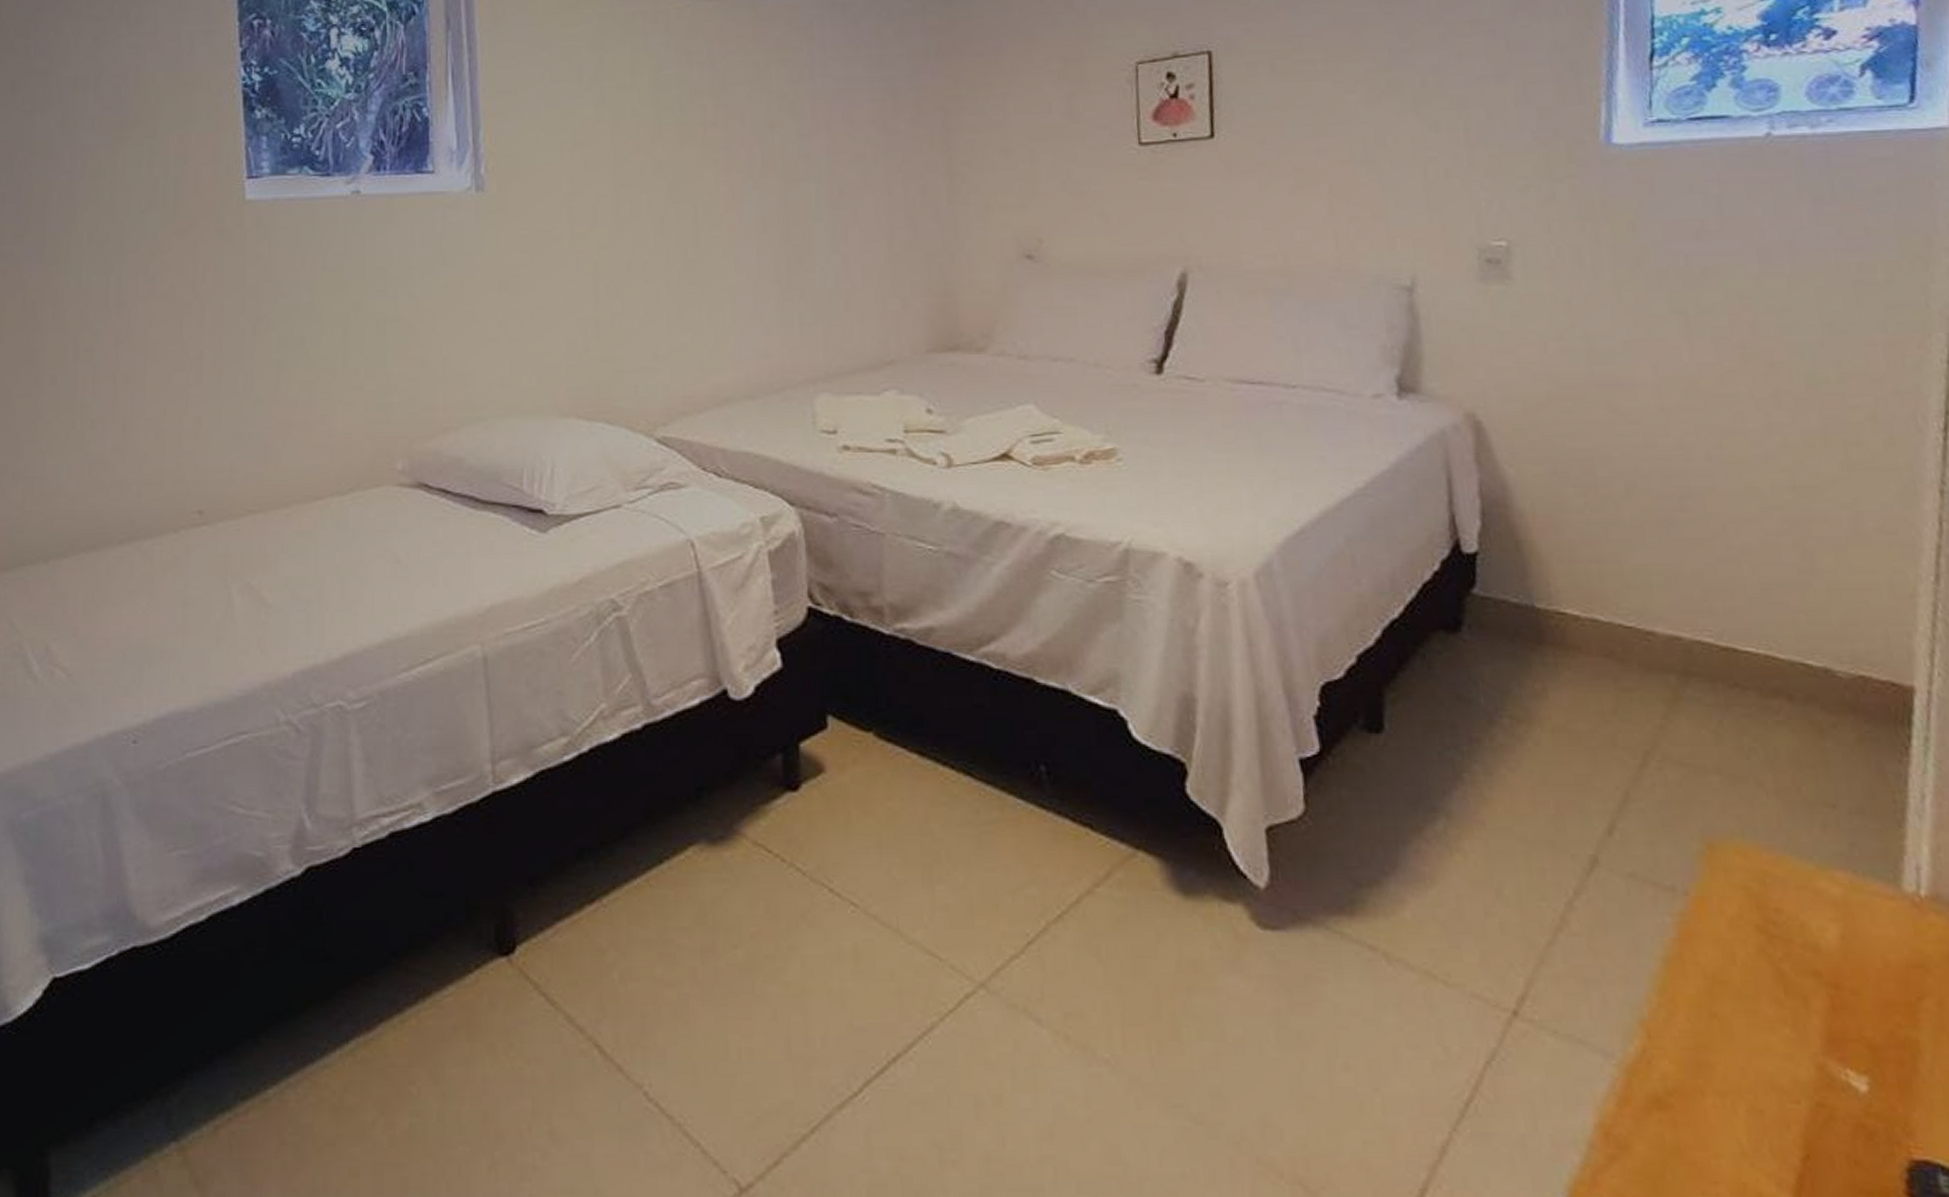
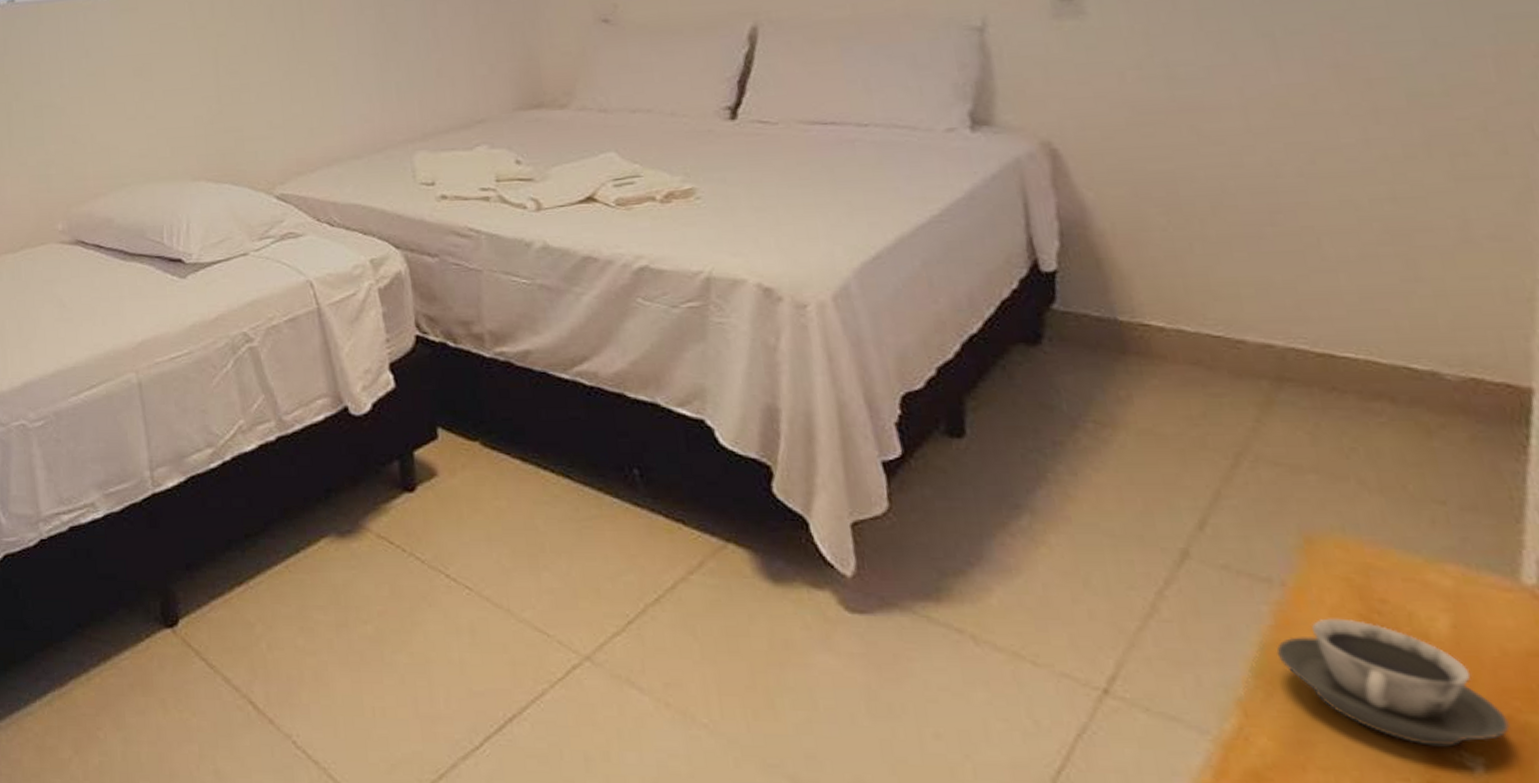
cup: none [1678,929,1891,1066] -> present [1276,618,1510,747]

